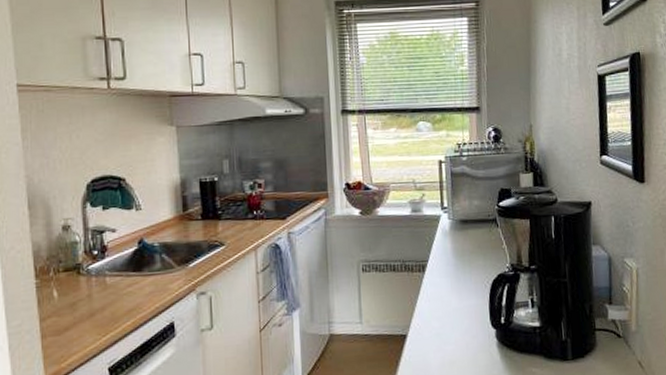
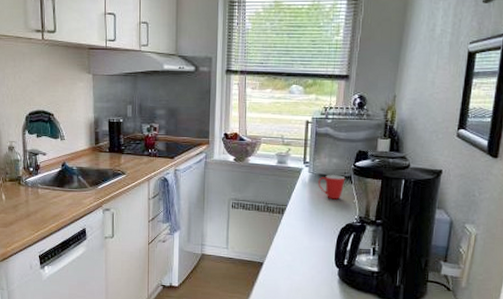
mug: none [460,219,490,248] -> present [318,175,346,200]

